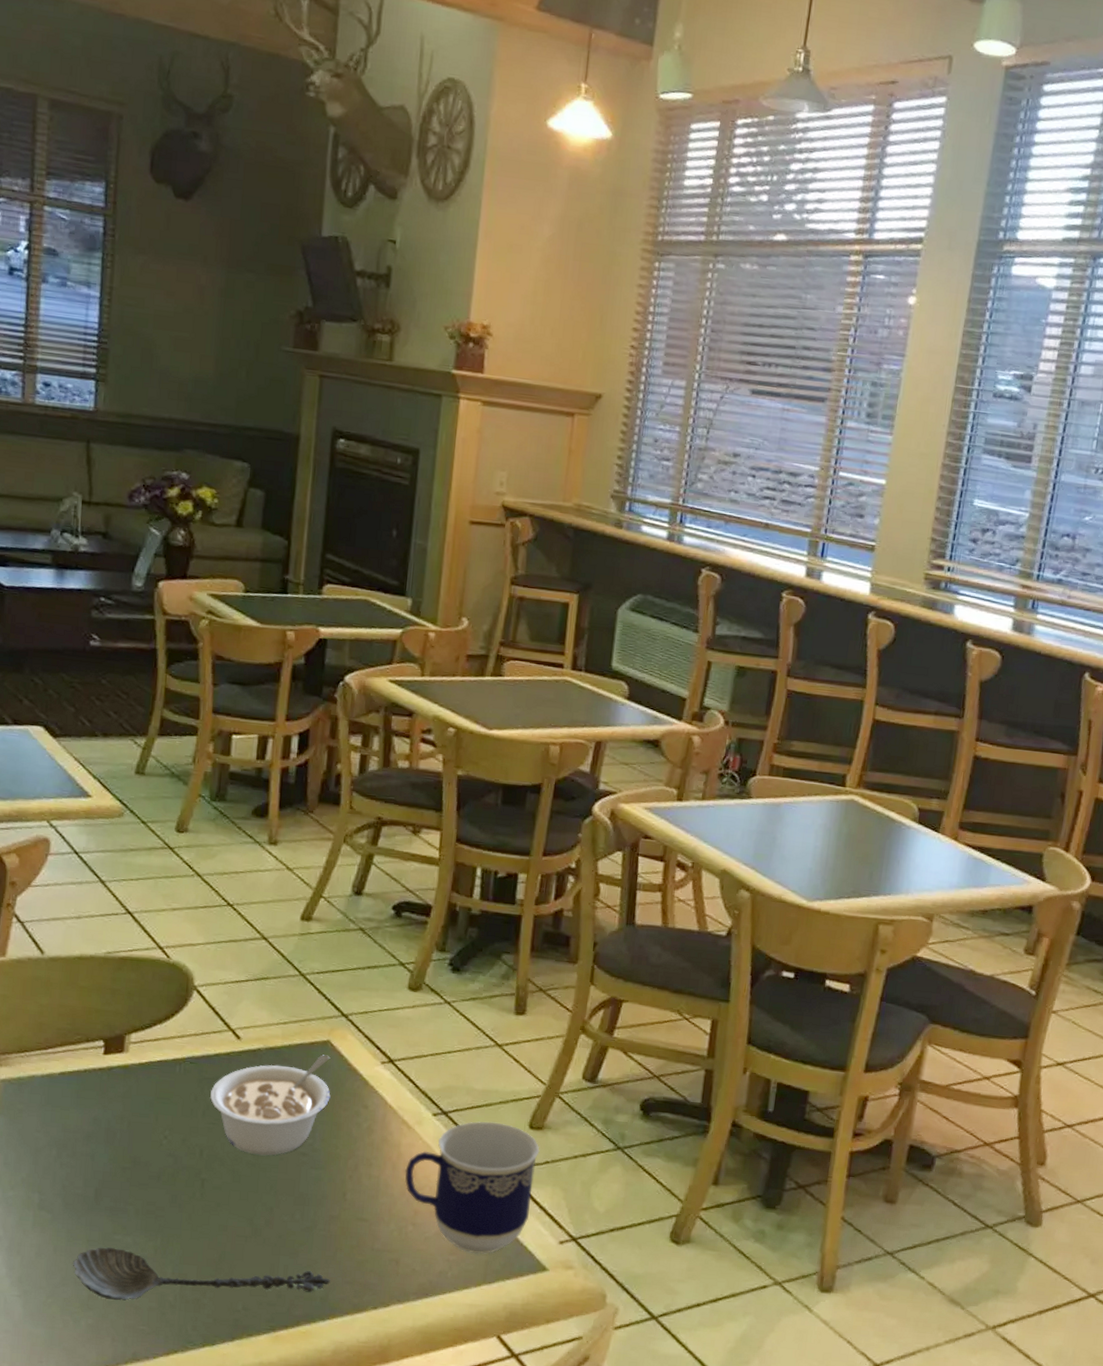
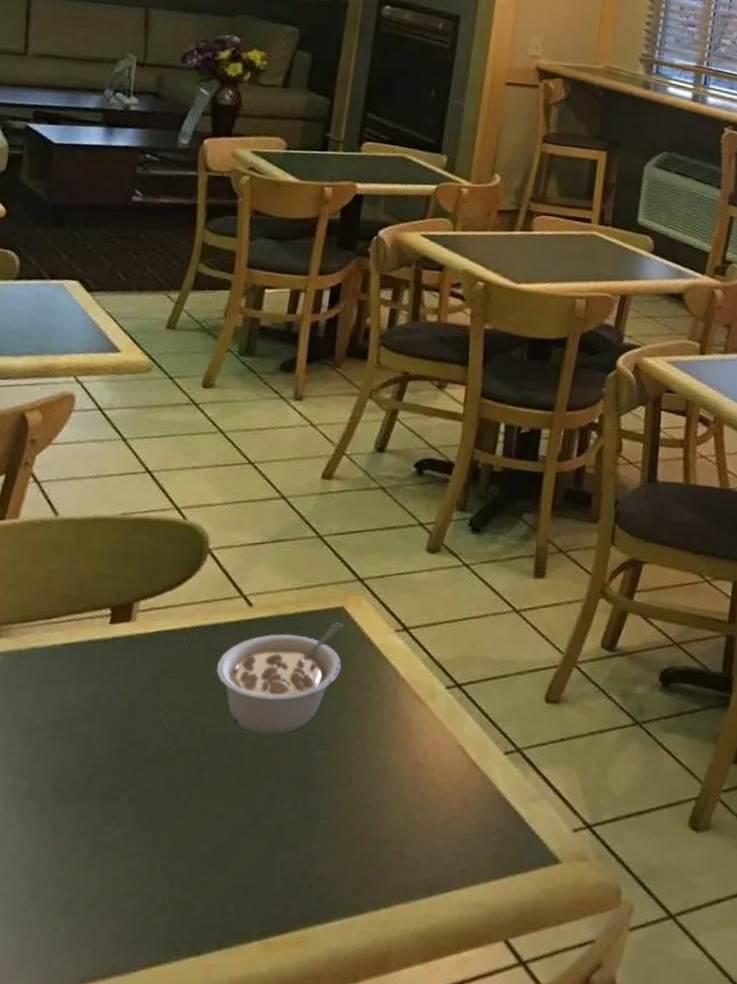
spoon: present [73,1247,330,1301] -> none [56,841,330,904]
cup: present [405,1121,540,1254] -> none [414,695,556,844]

